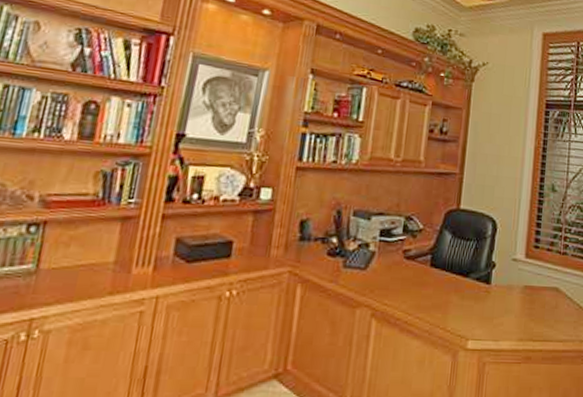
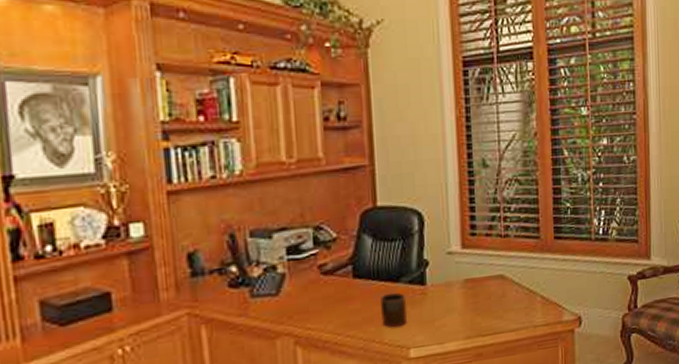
mug: none [448,285,473,317] -> present [380,292,408,327]

